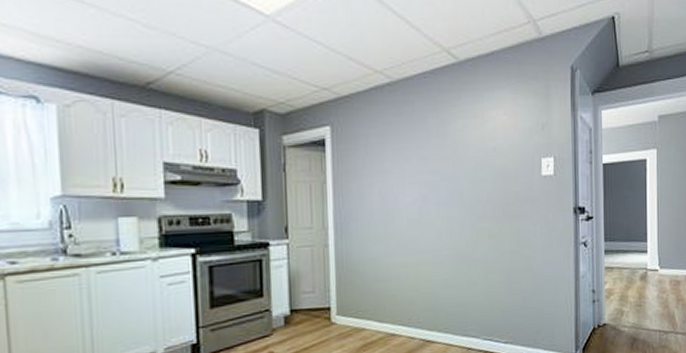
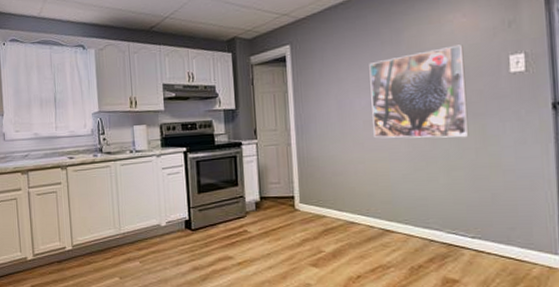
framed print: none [415,143,506,241] -> present [369,44,469,138]

